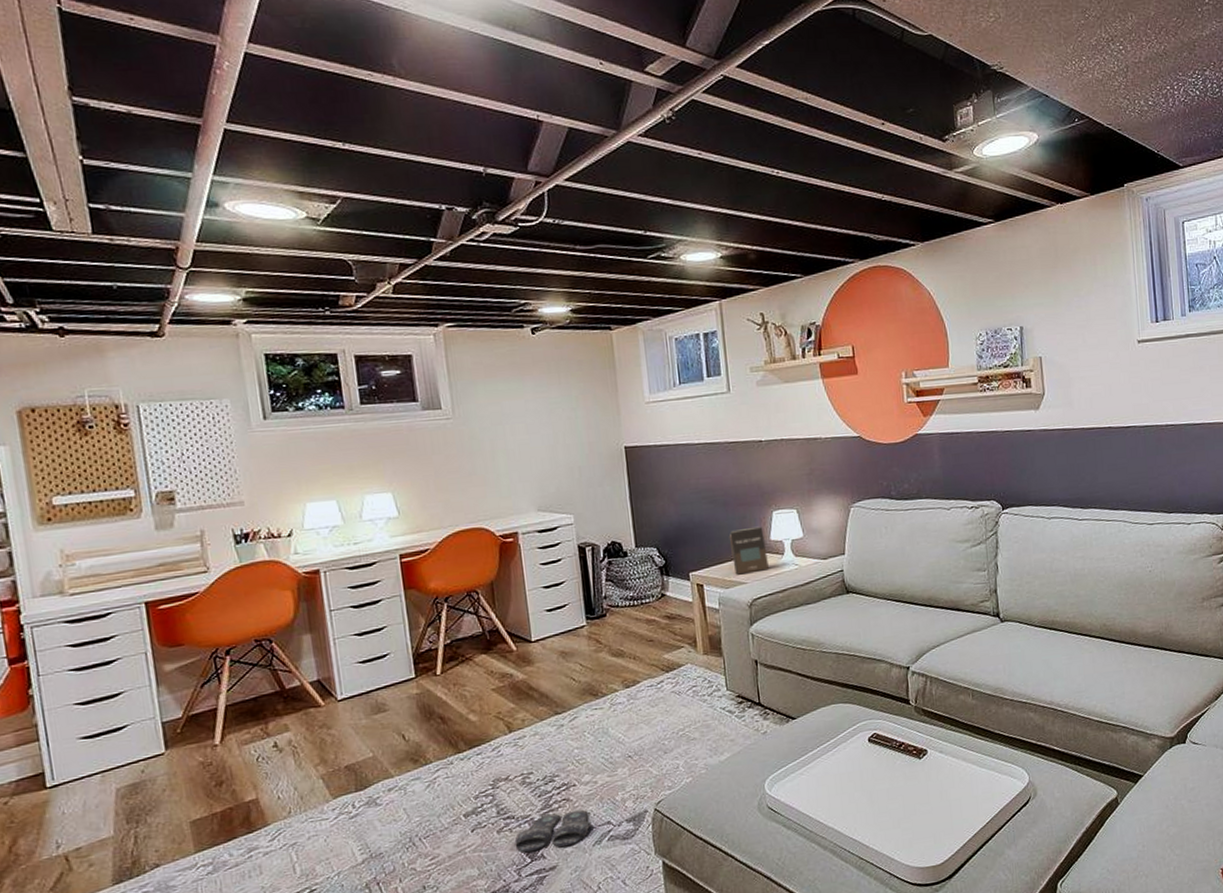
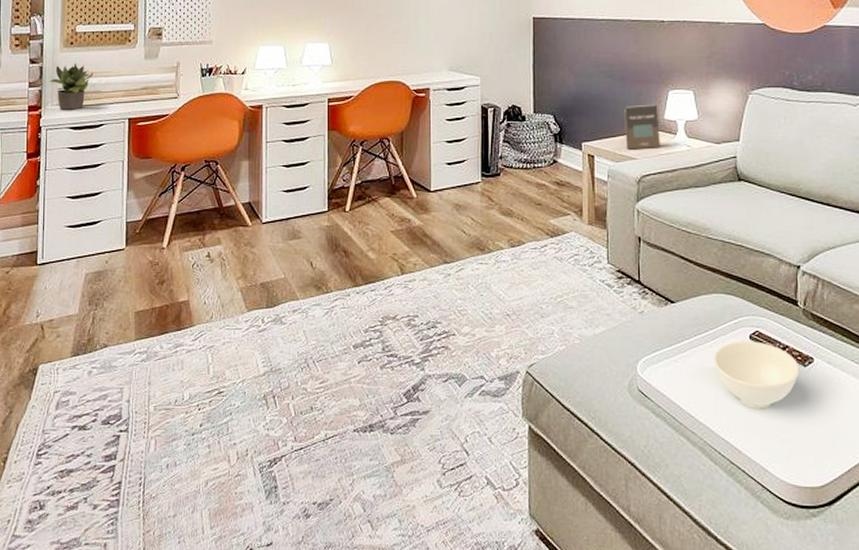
potted plant: none [24,542,87,602] -> present [49,62,94,110]
slippers: present [514,809,593,853] -> none [394,358,467,394]
bowl: none [836,743,916,807] -> present [714,340,800,410]

